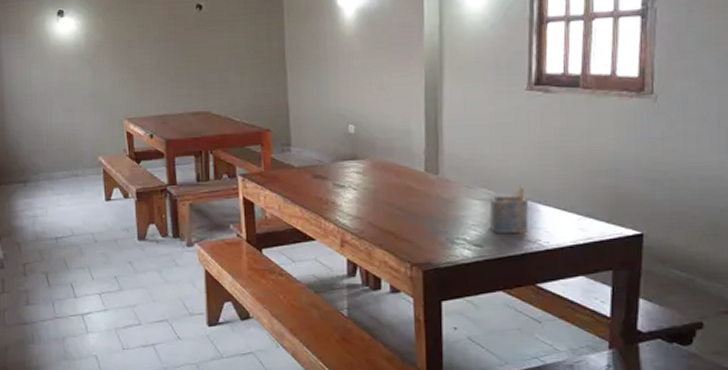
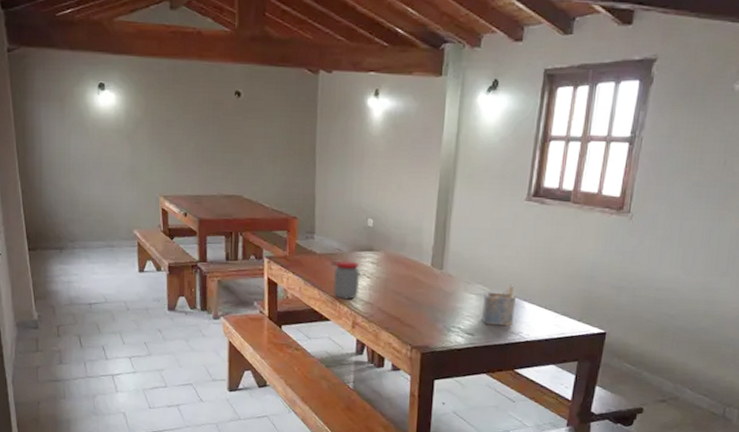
jar: none [316,172,346,215] -> present [334,261,360,300]

